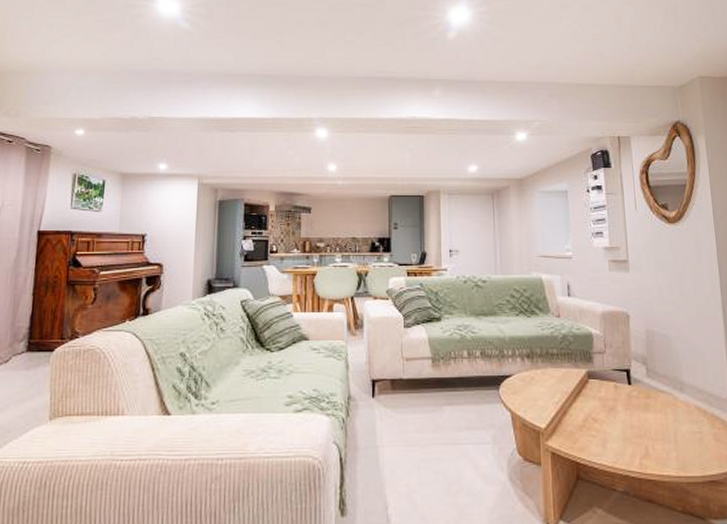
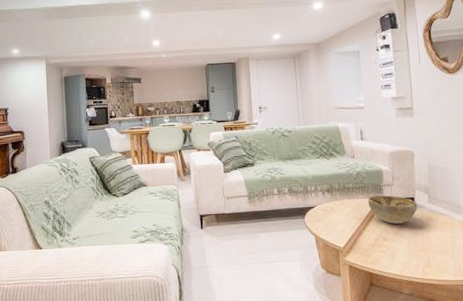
decorative bowl: none [575,365,634,401] -> present [368,195,418,224]

